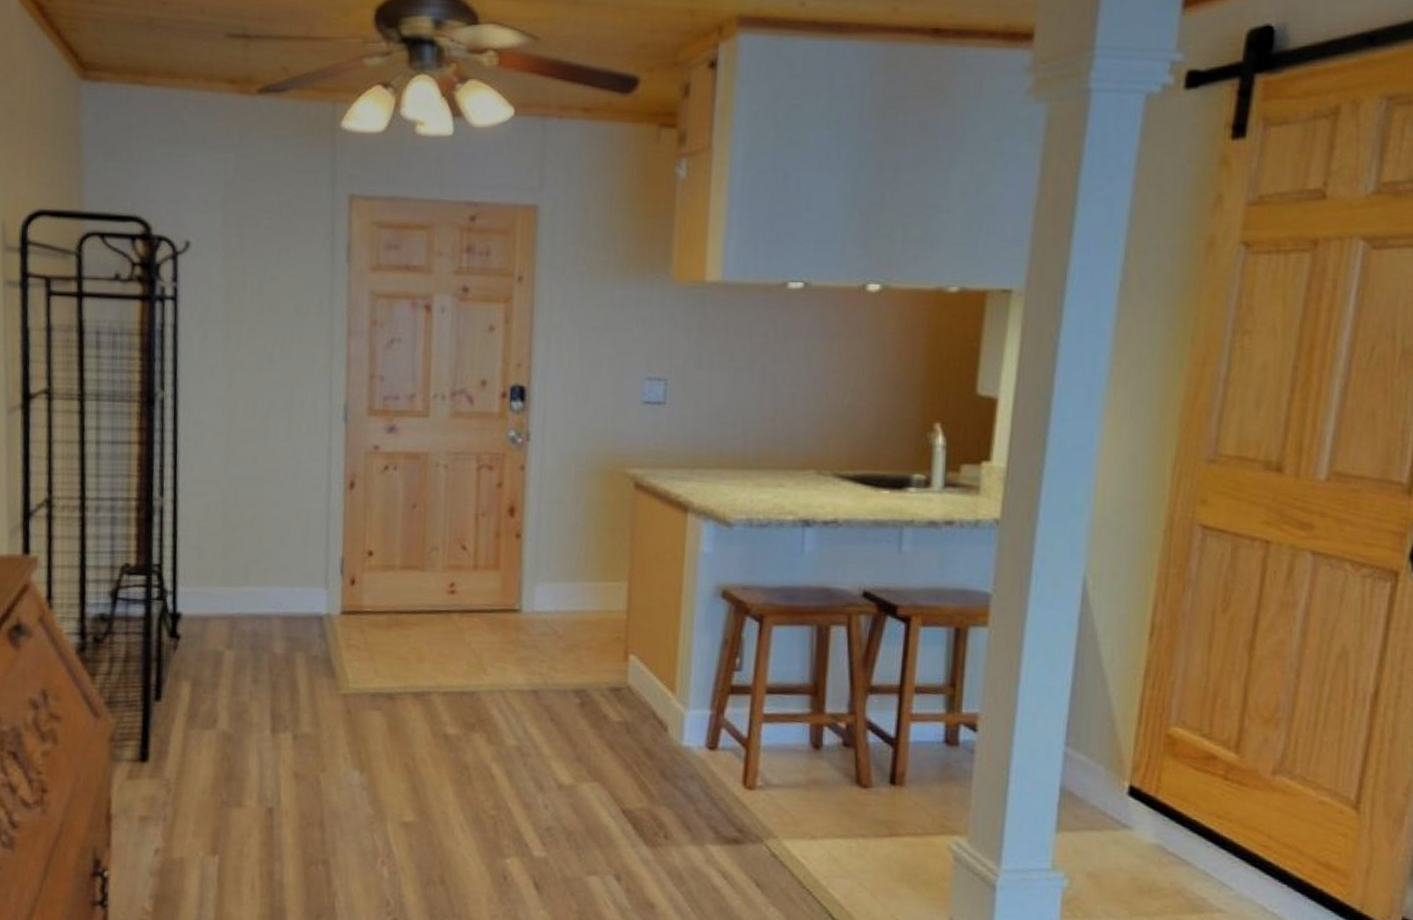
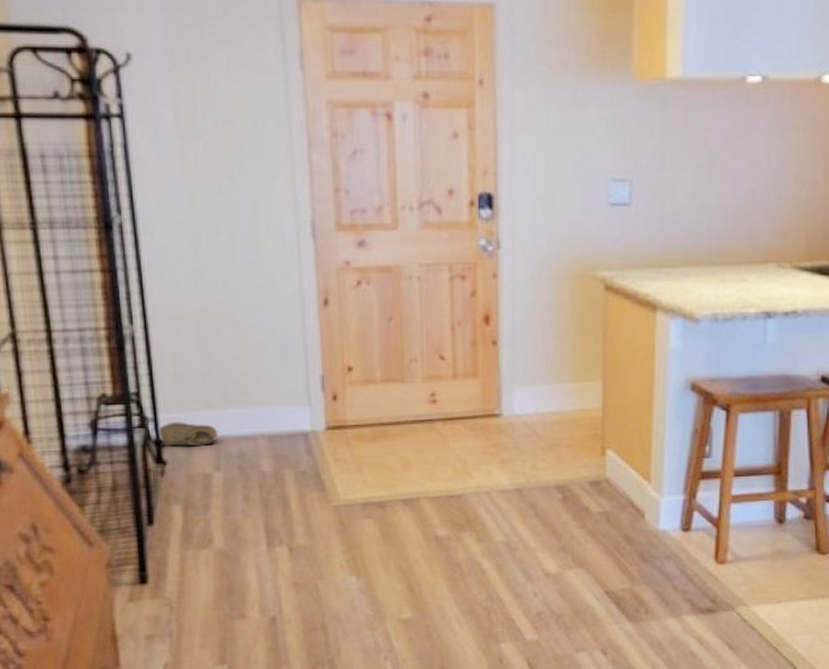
shoe: none [175,596,234,623] -> present [157,422,218,447]

